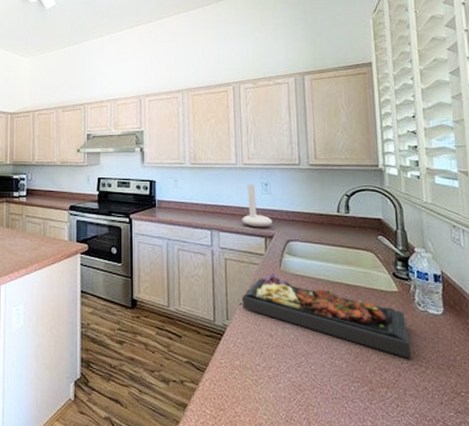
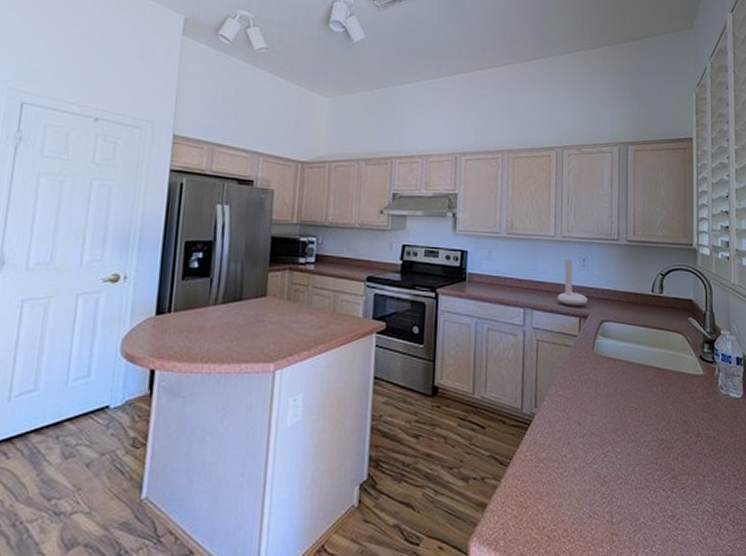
food platter: present [243,271,411,359] -> none [552,354,711,444]

